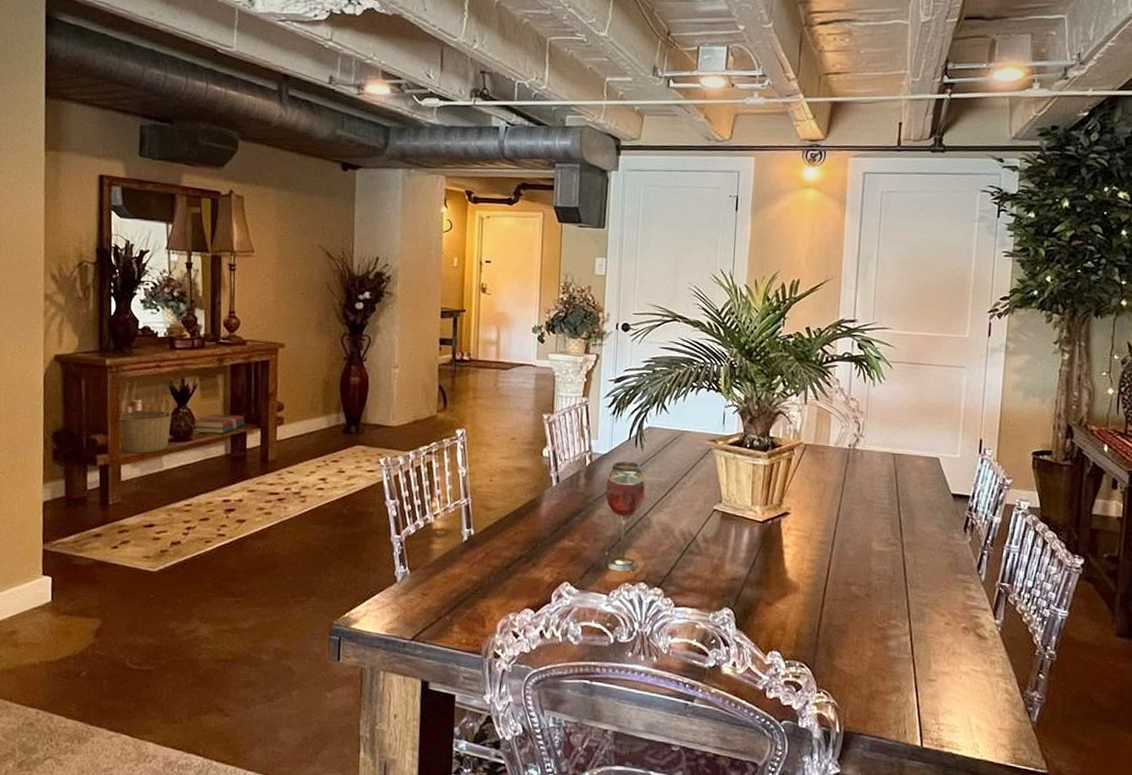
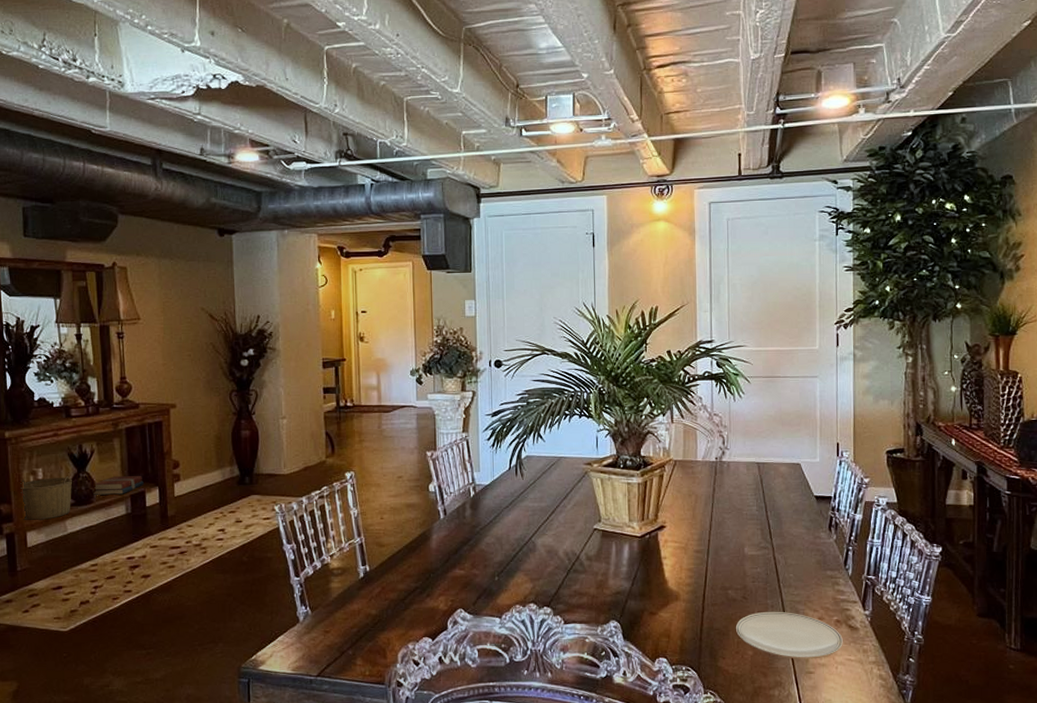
wineglass: present [605,461,646,572] -> none [490,490,529,595]
plate: none [855,611,969,667] -> present [735,611,843,659]

